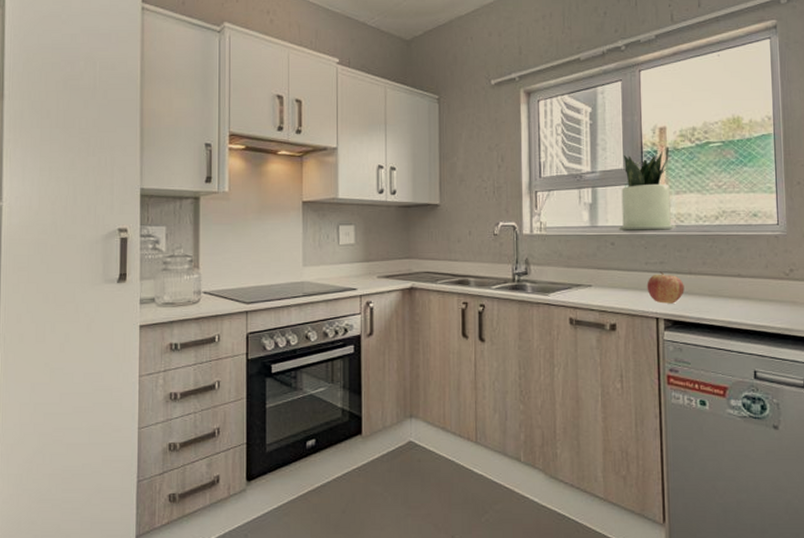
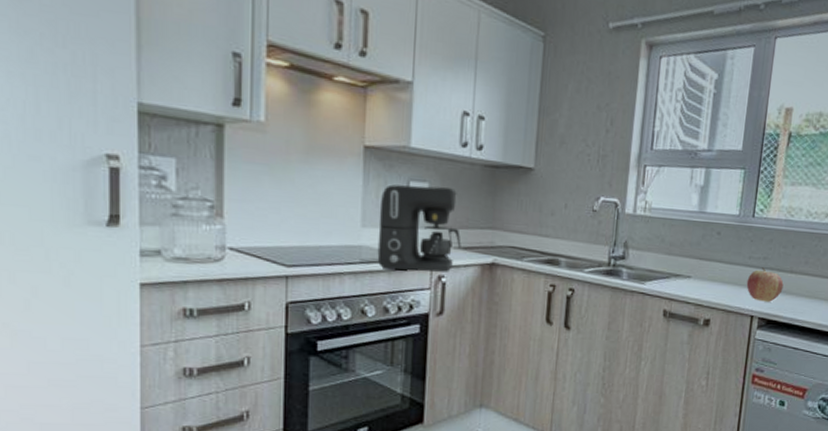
coffee maker: none [316,228,384,300] -> present [377,184,461,272]
planter: present [617,151,677,232] -> none [726,135,790,225]

